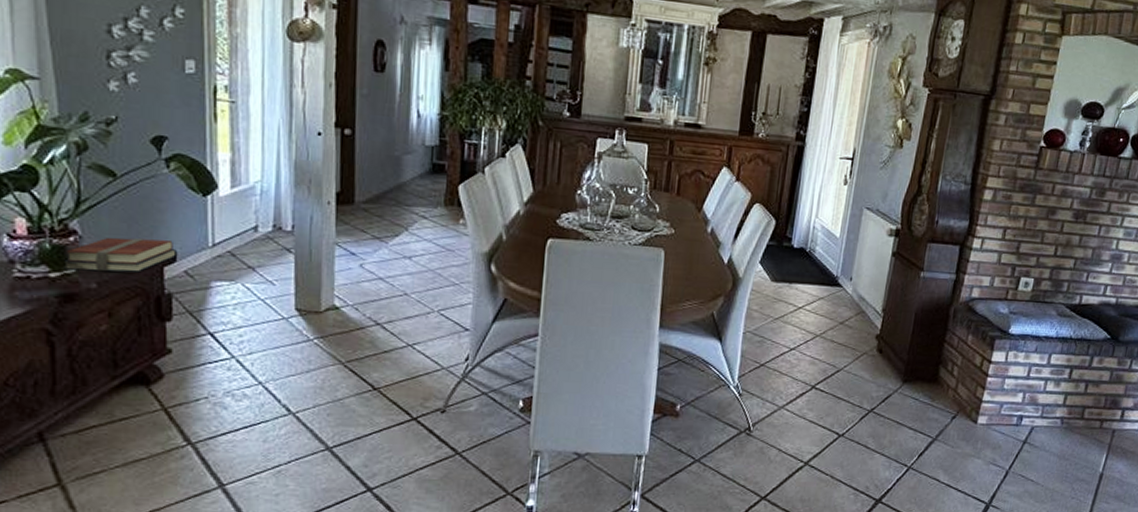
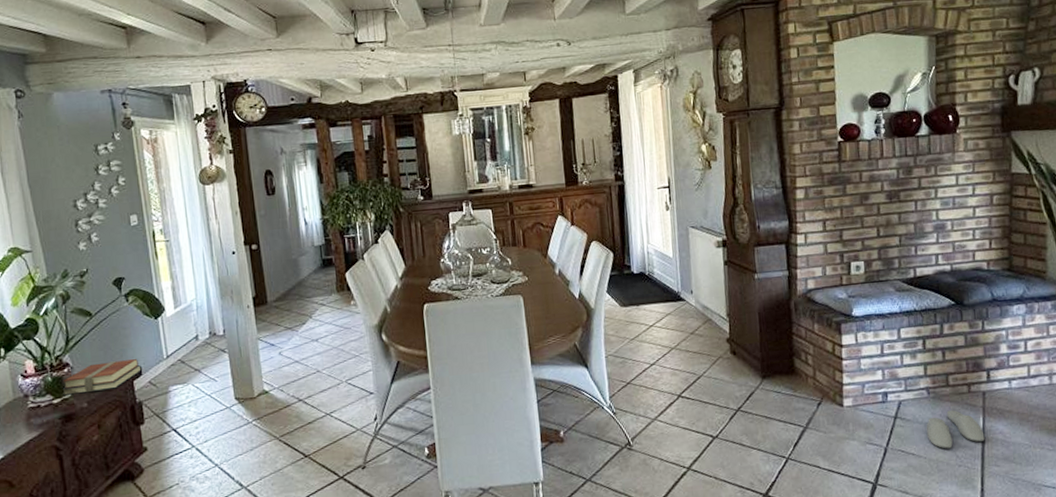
slippers: none [1049,443,1104,480] -> present [926,410,985,449]

